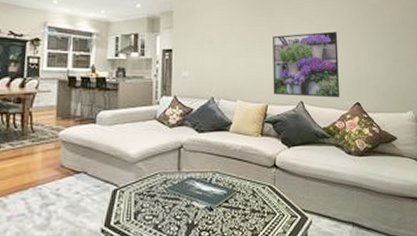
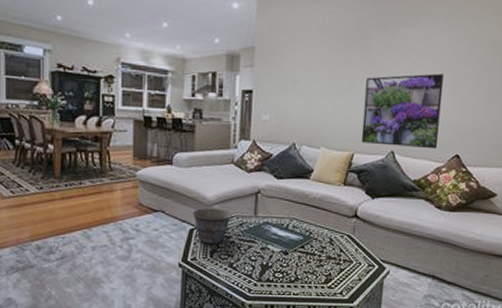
bowl: none [115,166,156,205] -> present [192,208,232,244]

